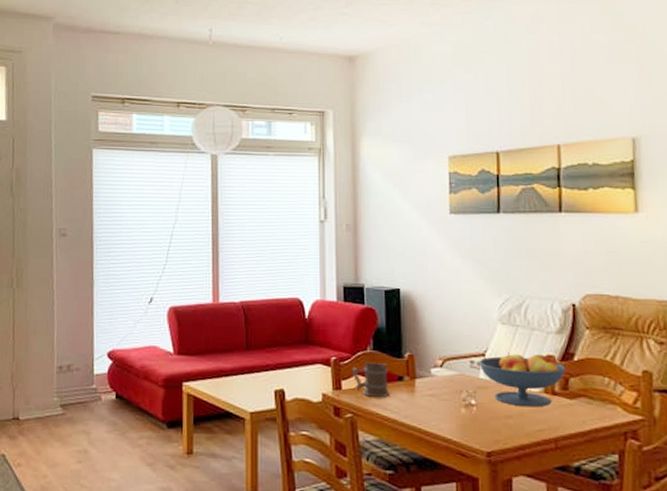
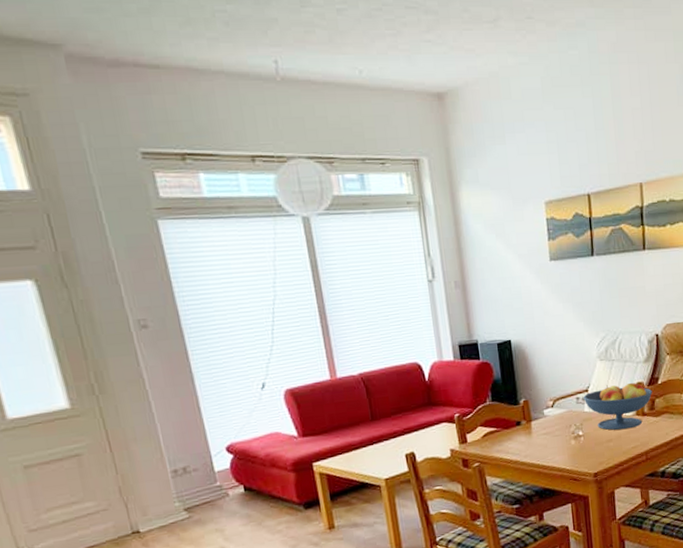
mug: present [352,361,390,398] -> none [474,412,510,445]

